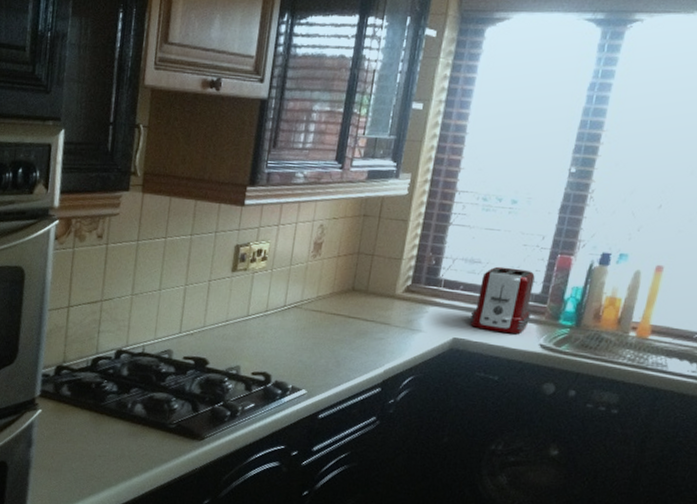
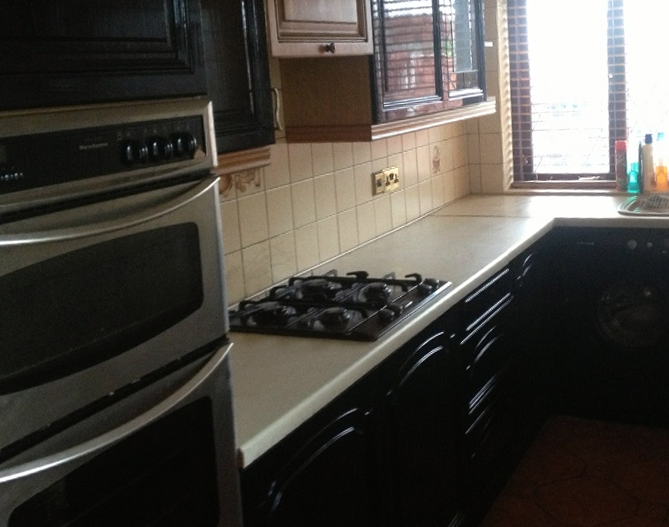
toaster: present [469,266,535,334] -> none [563,156,607,208]

